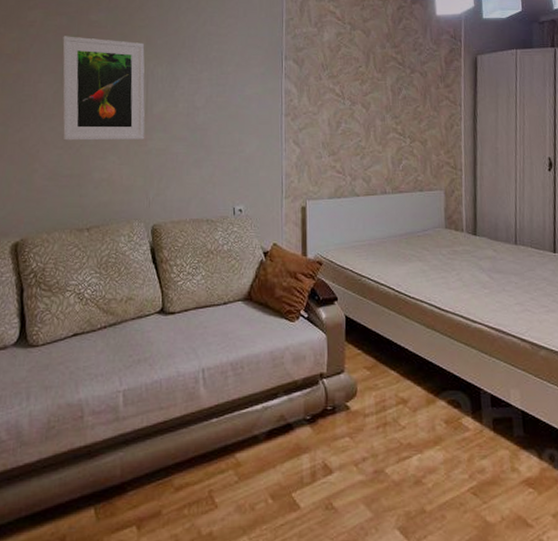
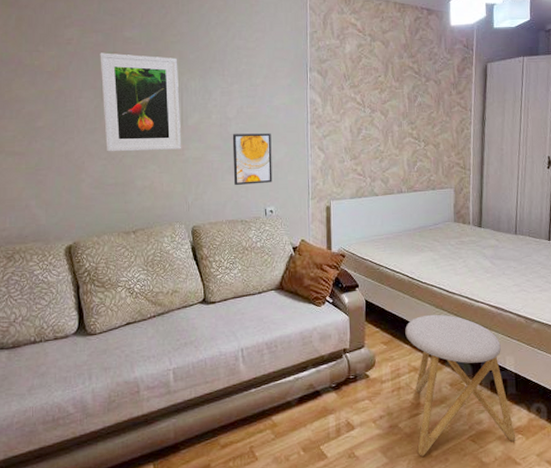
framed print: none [200,124,243,181] -> present [232,133,273,186]
stool: none [391,335,526,512] -> present [405,314,516,457]

